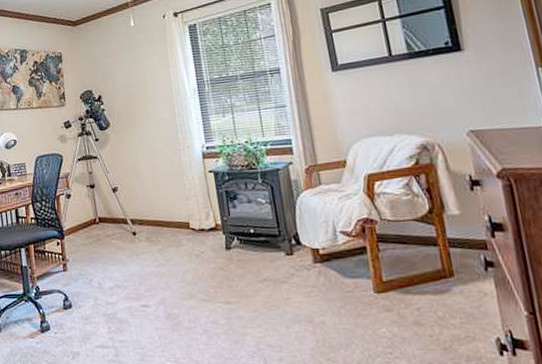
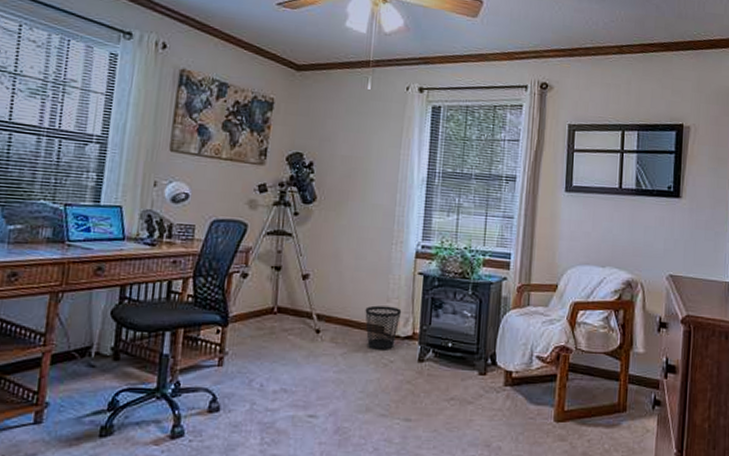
wastebasket: none [169,204,202,244] -> present [365,305,402,350]

